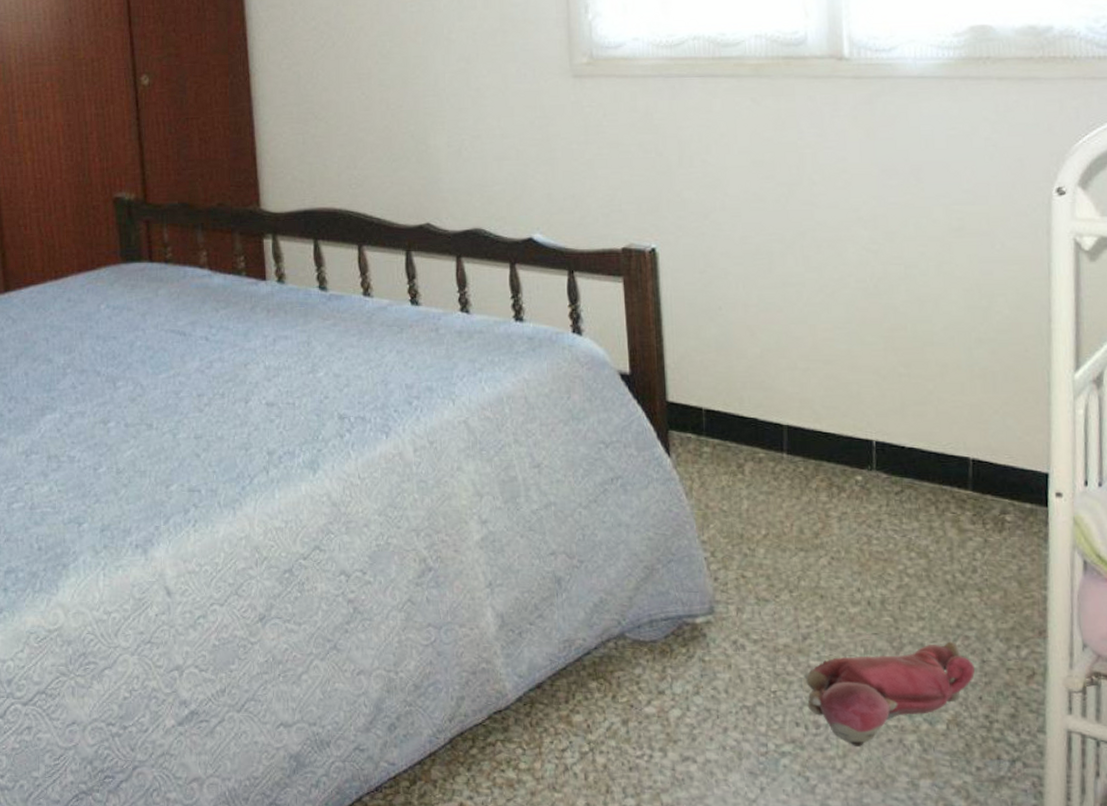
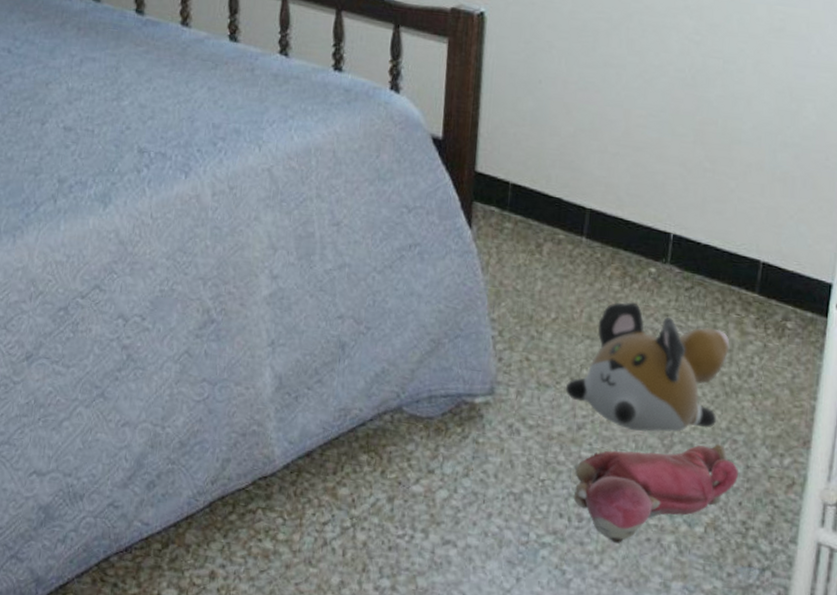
plush toy: none [785,511,949,636] -> present [565,301,730,432]

